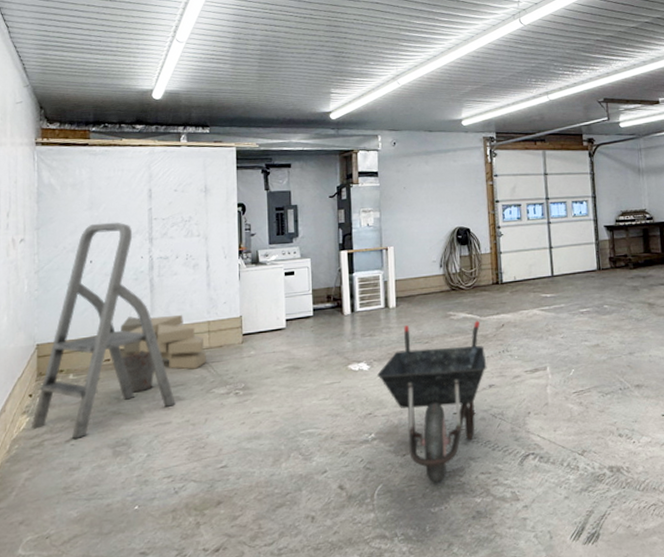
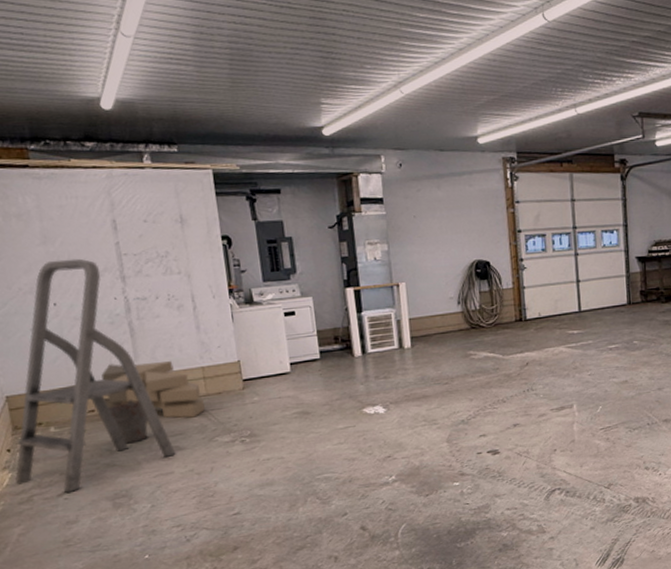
wheelbarrow: present [377,320,487,483] -> none [394,359,511,520]

